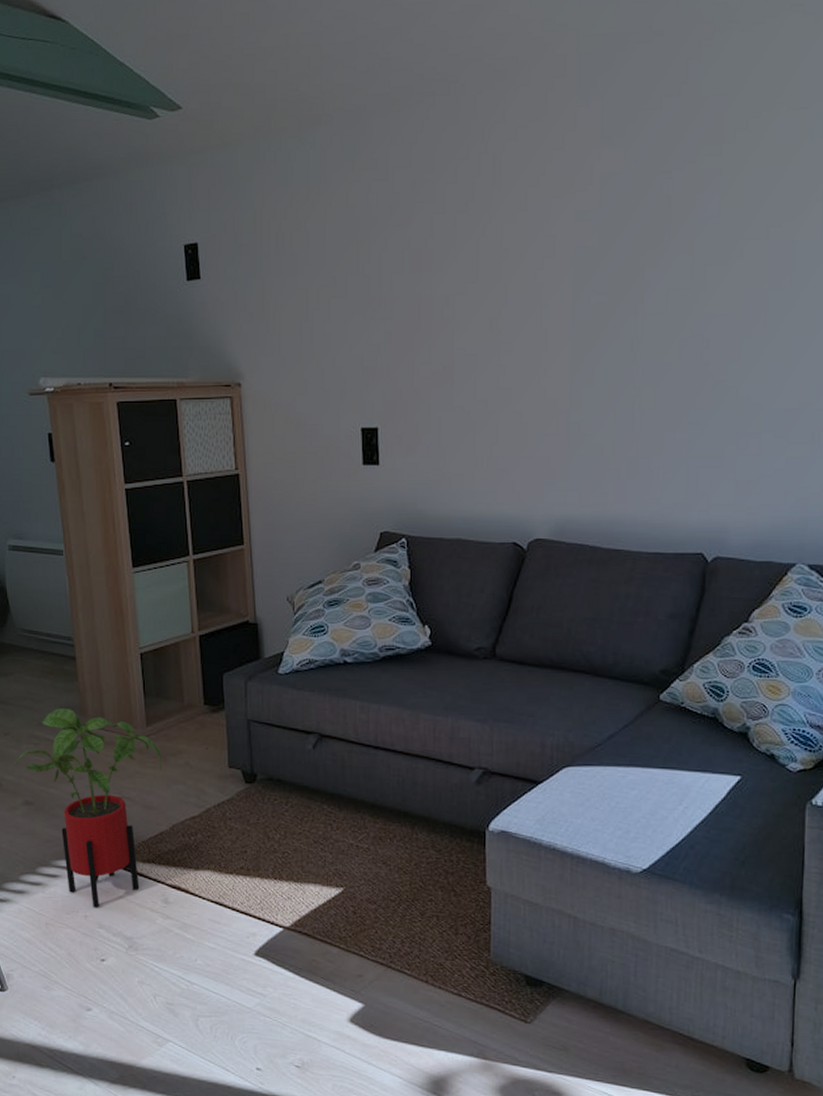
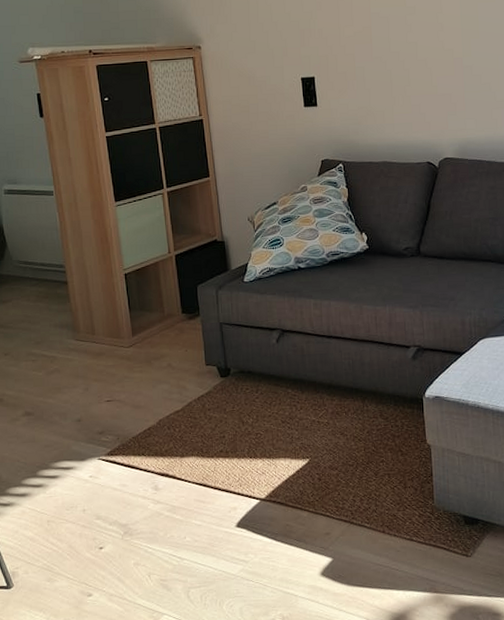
house plant: present [13,709,161,908] -> none [13,327,147,502]

